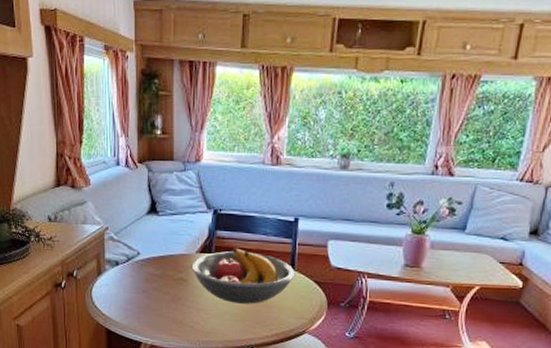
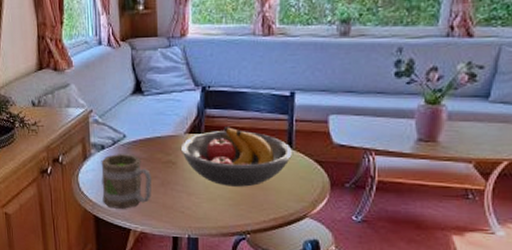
mug: none [115,270,164,323] -> present [101,154,152,209]

